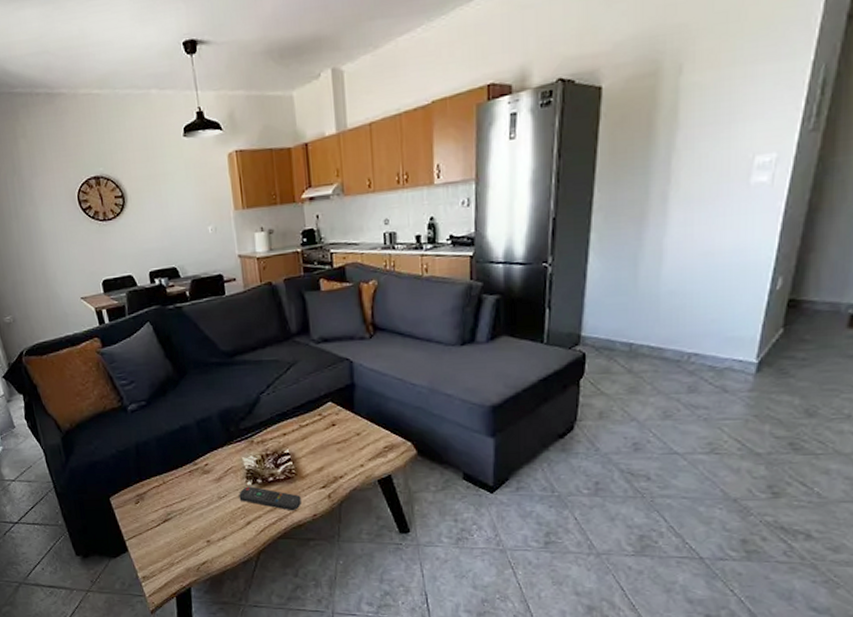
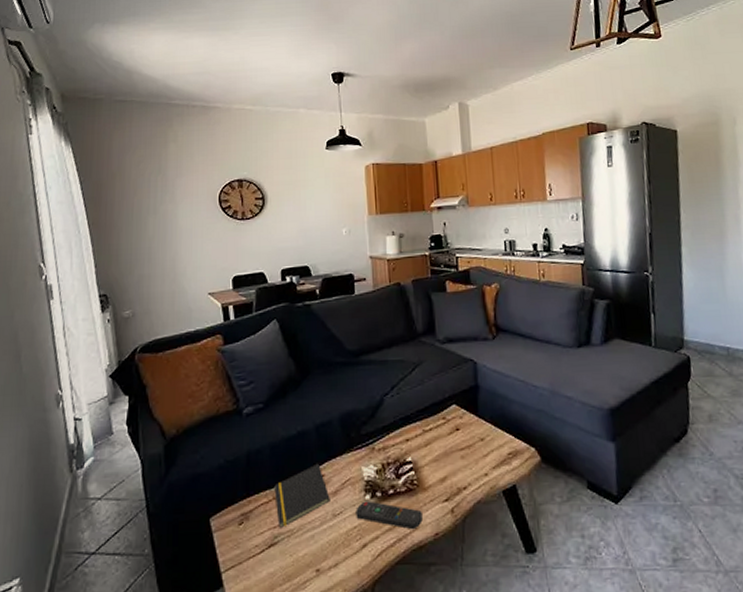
notepad: none [163,455,215,507] -> present [274,464,330,528]

